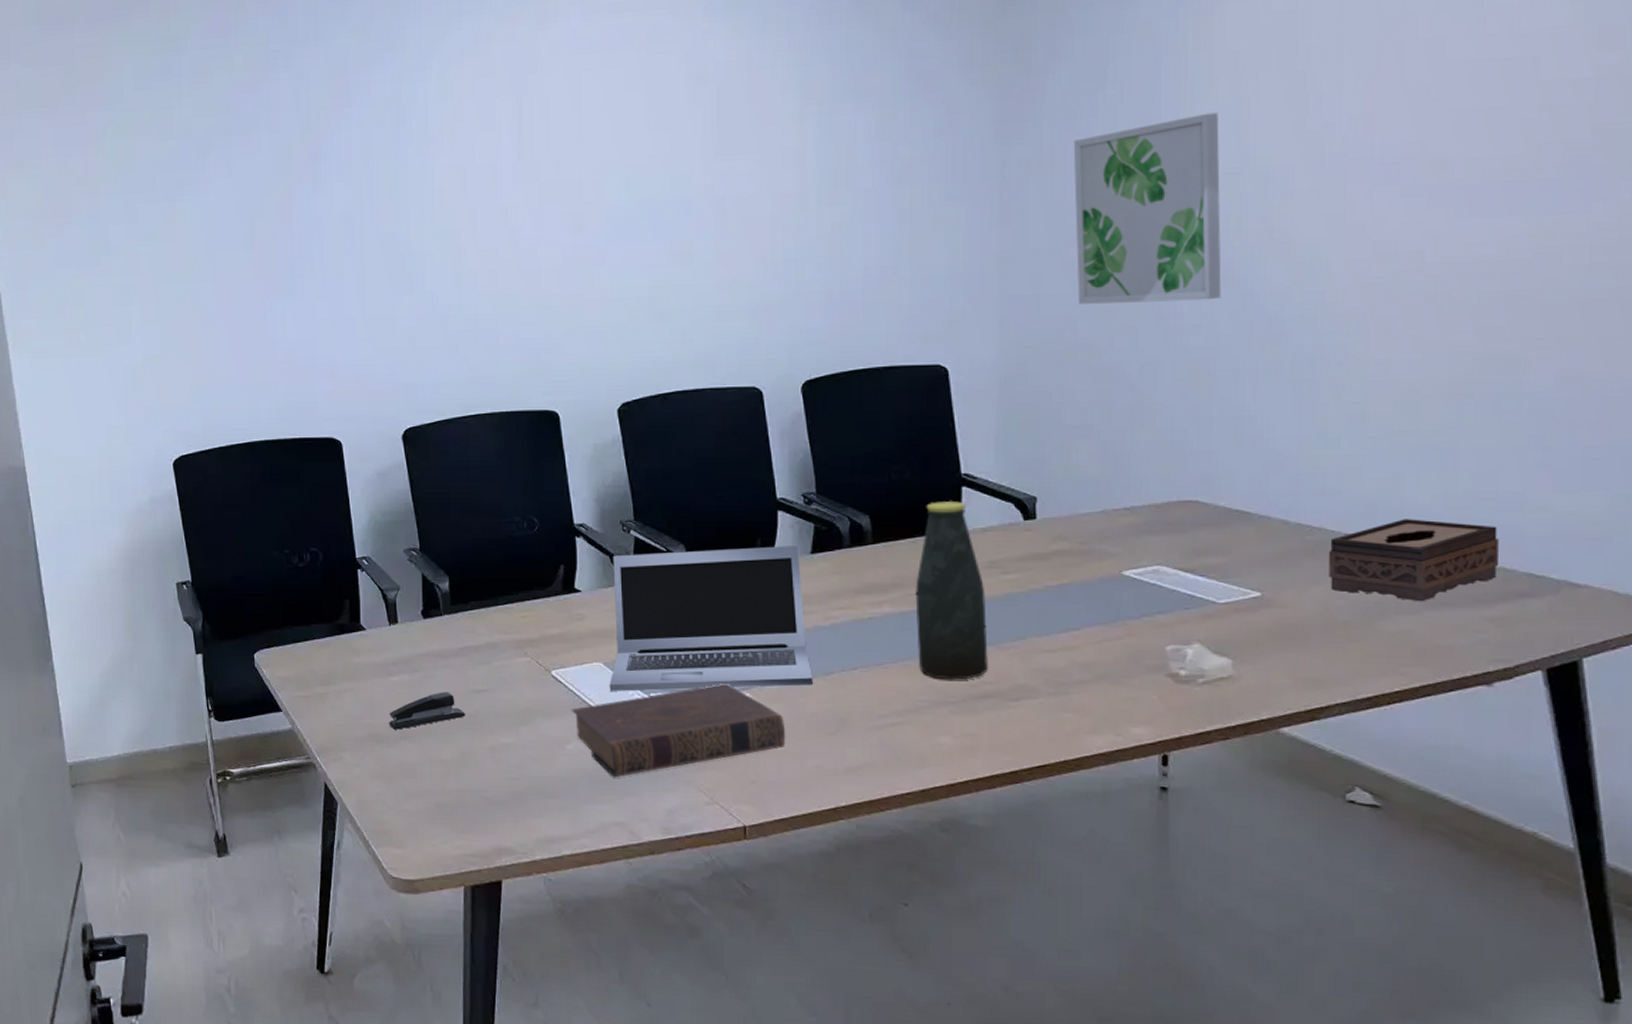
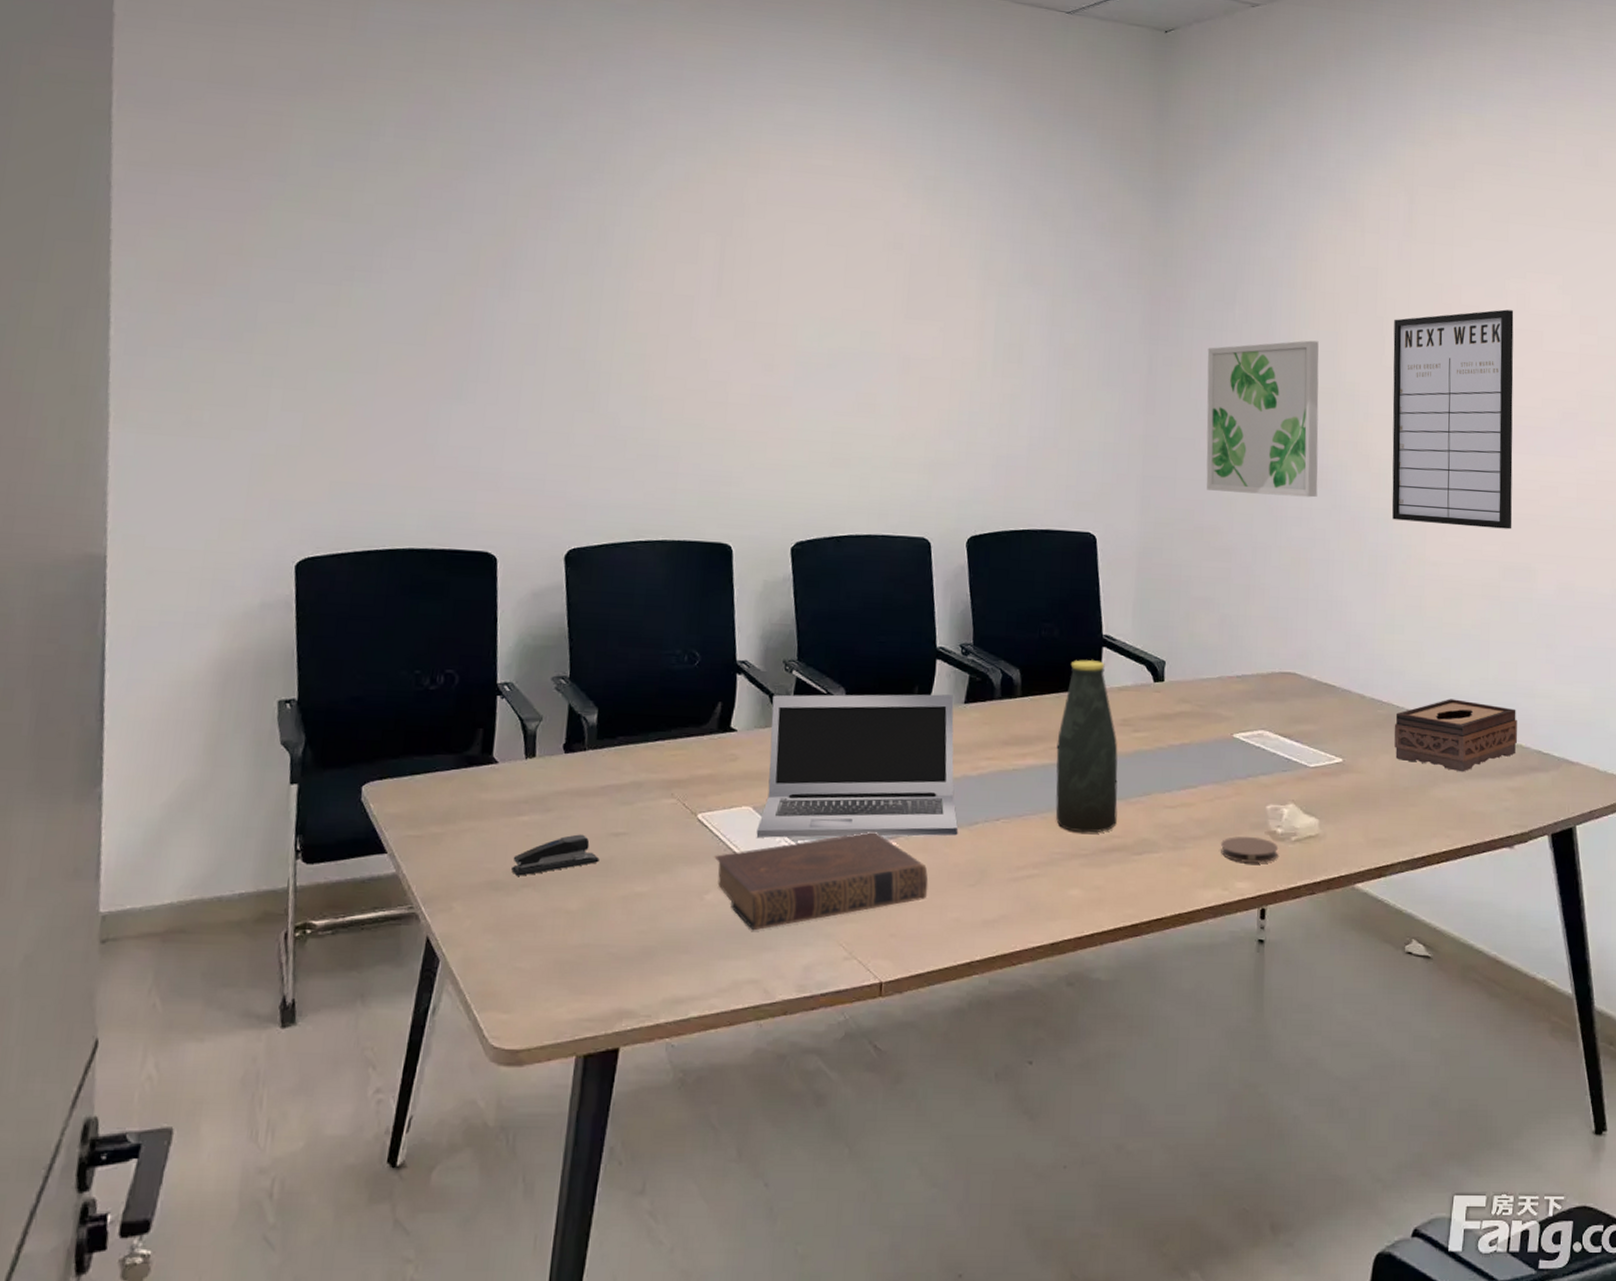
coaster: none [1110,680,1182,709] -> present [1220,837,1279,864]
writing board: none [1320,35,1496,315] -> present [1392,309,1514,530]

